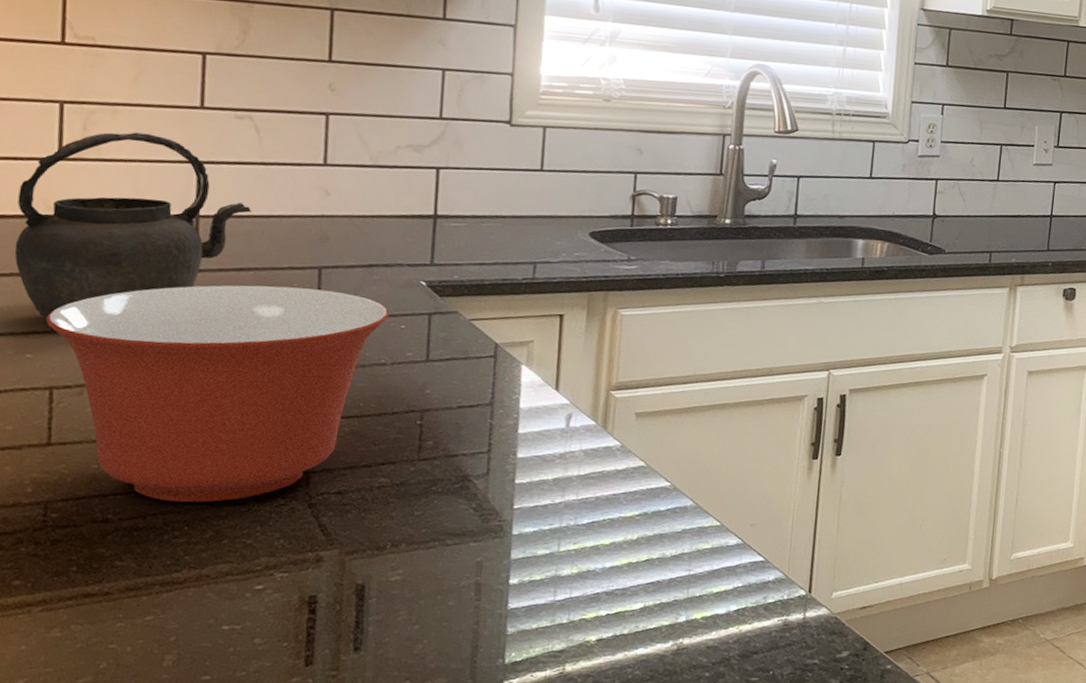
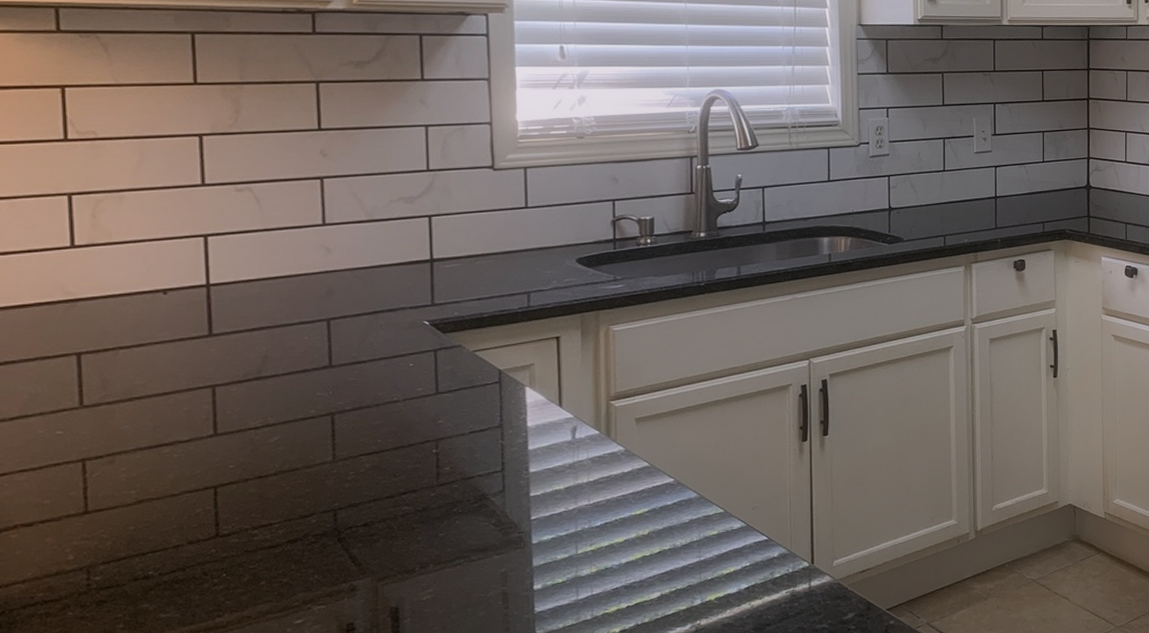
kettle: present [14,132,252,323] -> none [36,214,260,400]
mixing bowl: present [45,285,389,503] -> none [72,339,397,553]

